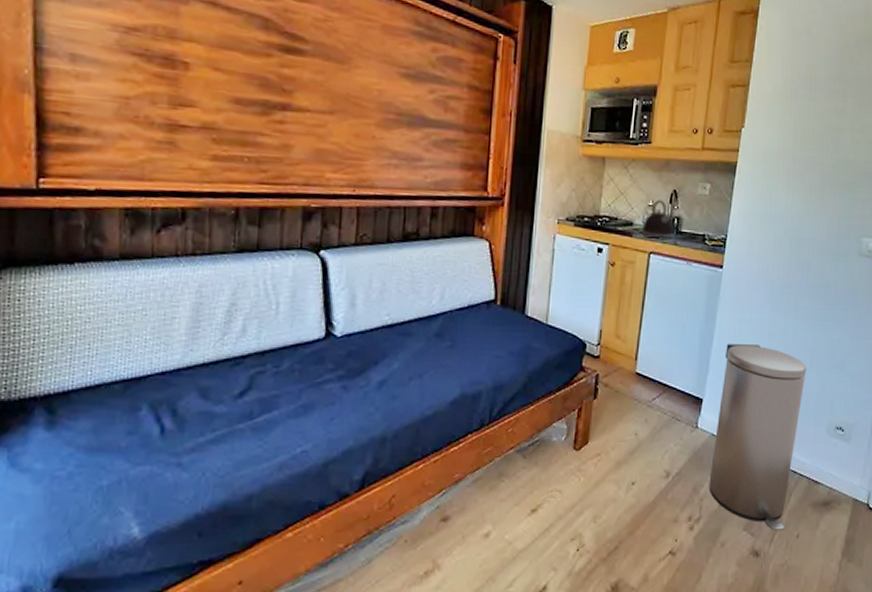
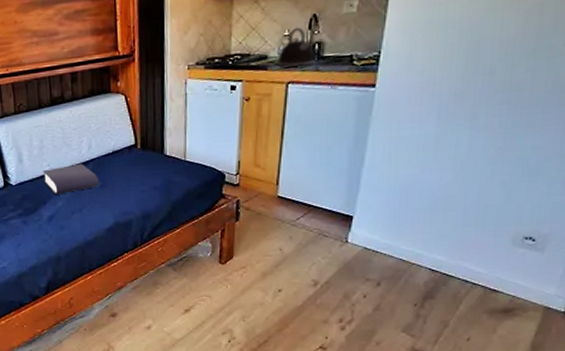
book: none [379,316,448,353] -> present [42,163,99,195]
pedal bin: present [709,344,807,532] -> none [361,160,486,335]

